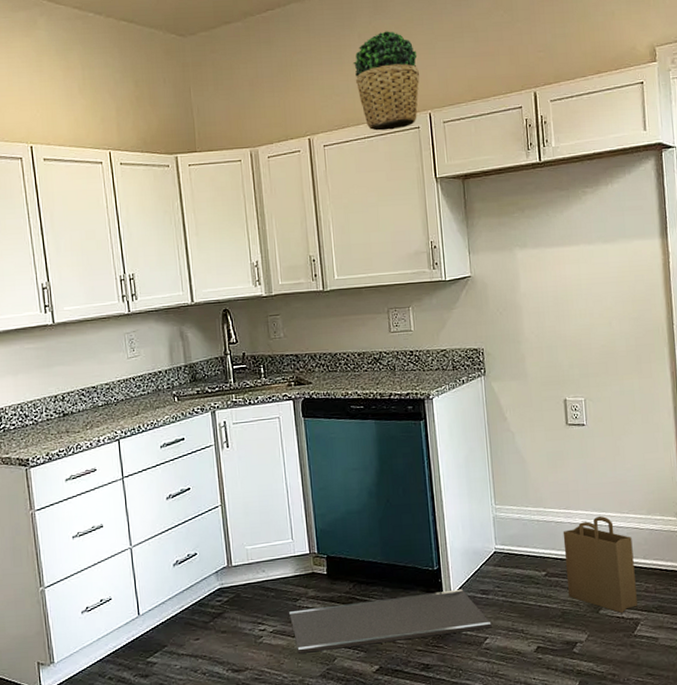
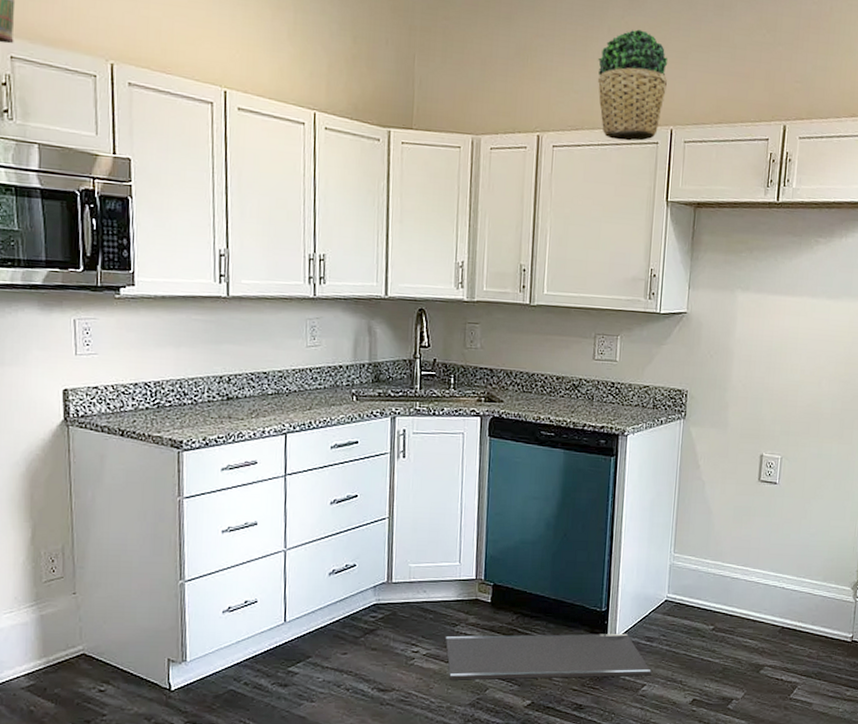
shopping bag: present [562,515,637,614] -> none [733,576,804,676]

